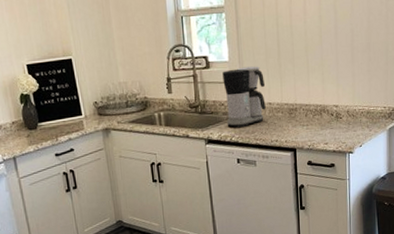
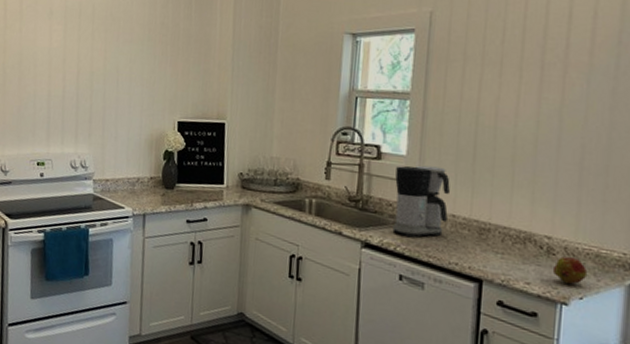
fruit: none [341,117,363,138] -> present [552,256,587,285]

